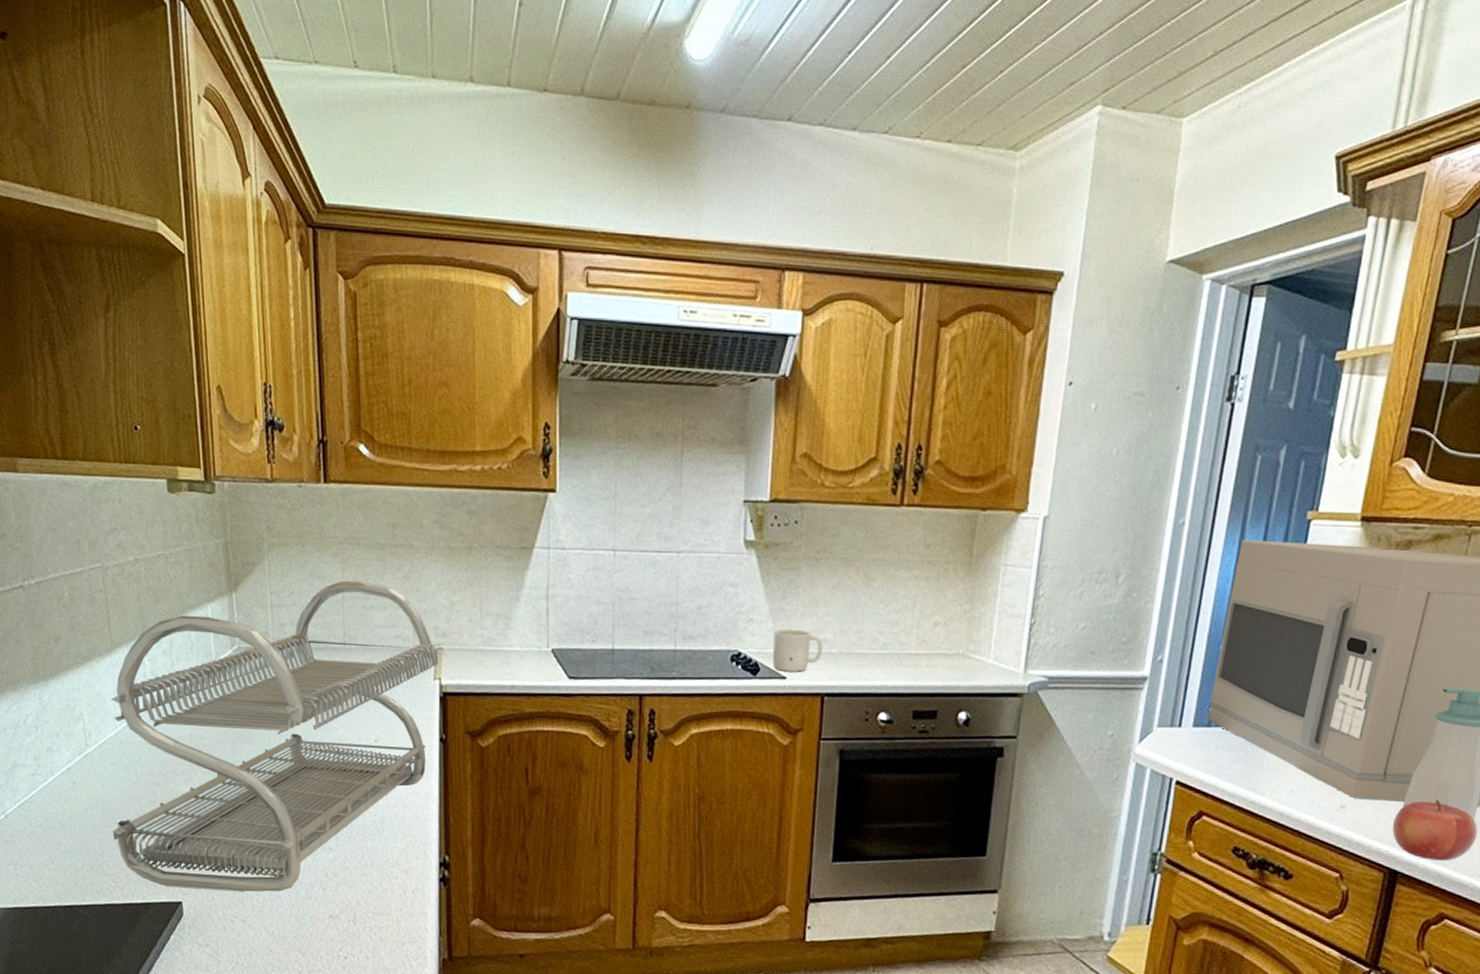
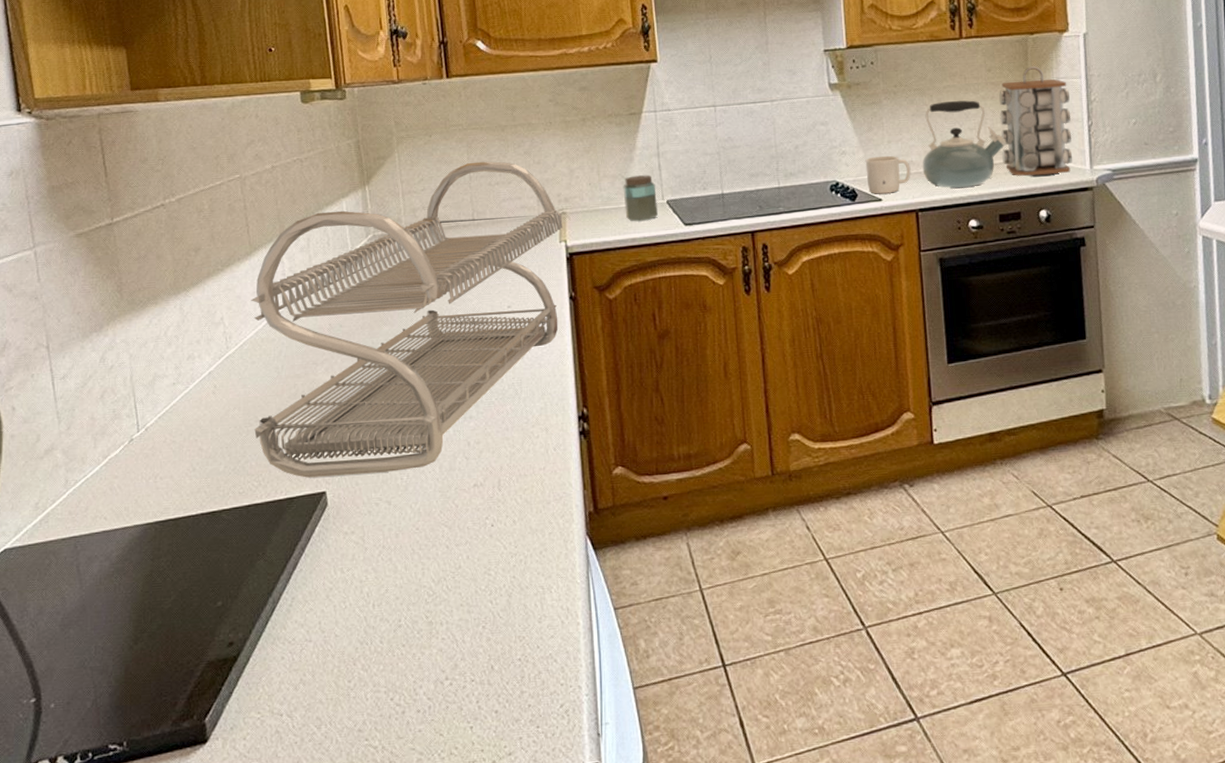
peanut butter: none [505,617,542,669] -> present [623,175,658,222]
kettle: none [835,576,935,676] -> present [922,100,1007,188]
spice rack: none [926,548,1015,674] -> present [998,66,1073,177]

